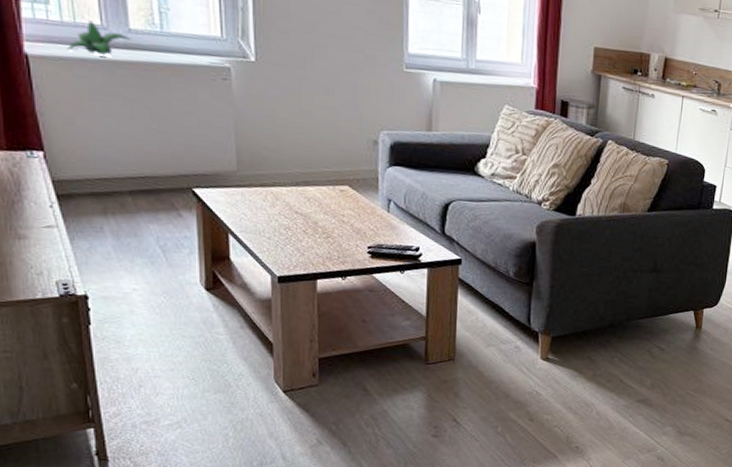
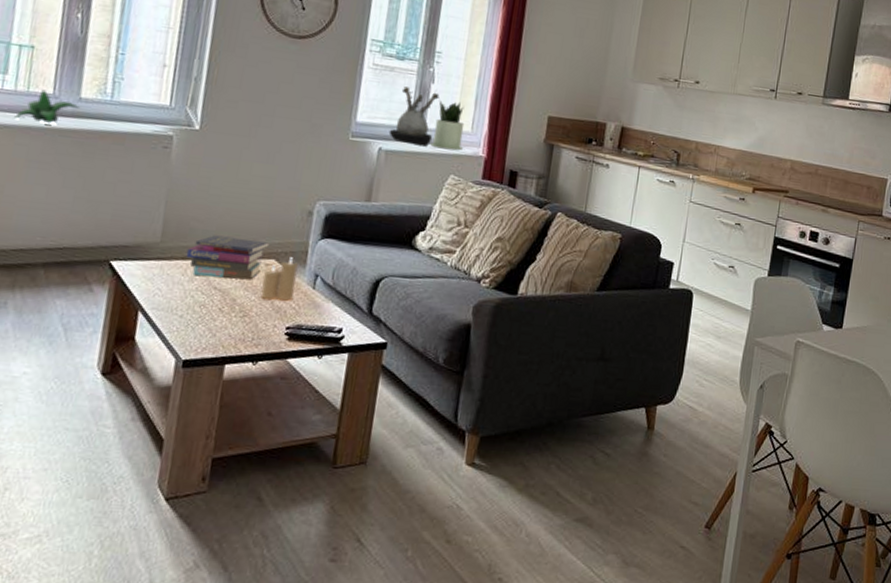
books: none [264,163,341,205] -> present [186,235,270,280]
candle: none [340,183,372,223] -> present [260,257,299,301]
plant: none [441,17,487,79] -> present [389,86,440,148]
planter: none [483,31,516,82] -> present [430,100,465,151]

